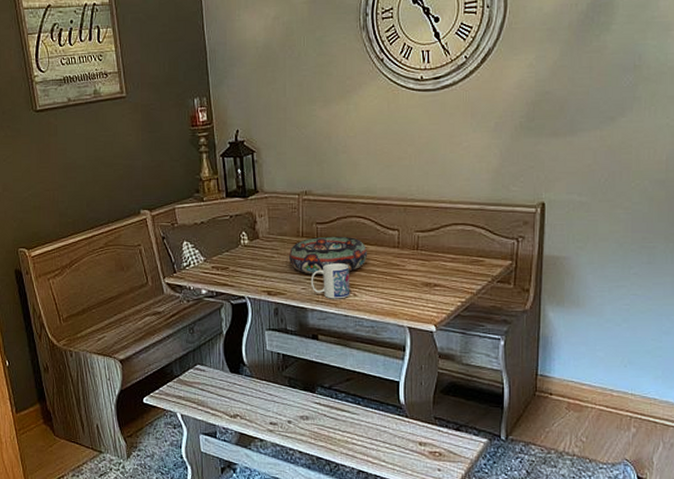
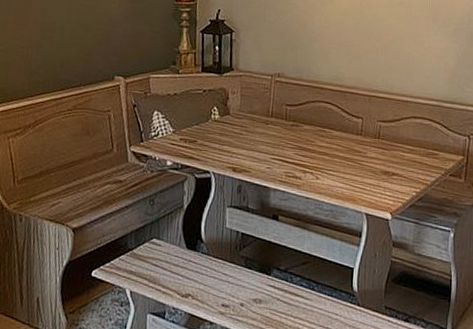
decorative bowl: present [288,236,368,274] -> none [256,118,333,155]
mug: present [310,263,350,299] -> none [275,145,314,181]

